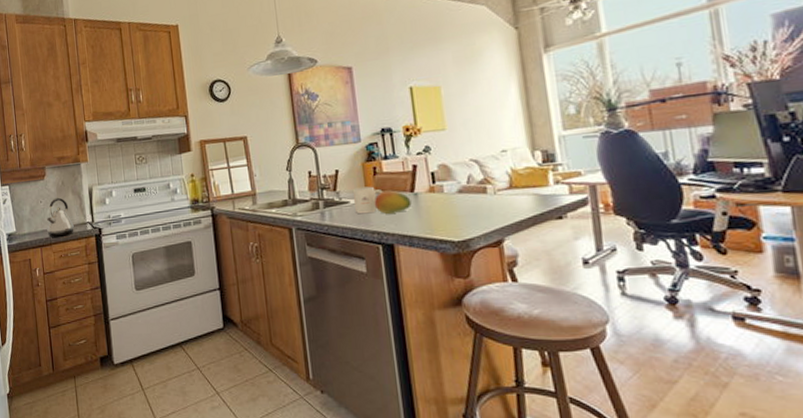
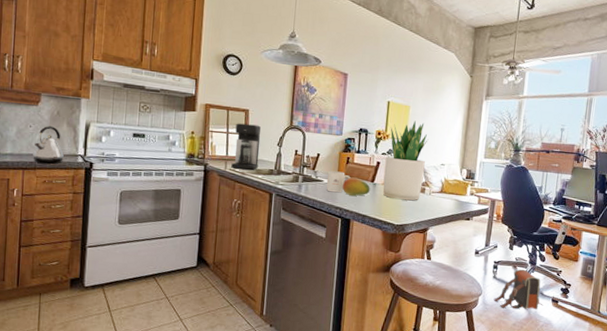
coffee maker: none [236,151,270,207] -> present [231,123,261,170]
planter: none [420,102,482,209] -> present [383,120,429,201]
backpack: none [630,277,719,338] -> present [493,269,543,310]

